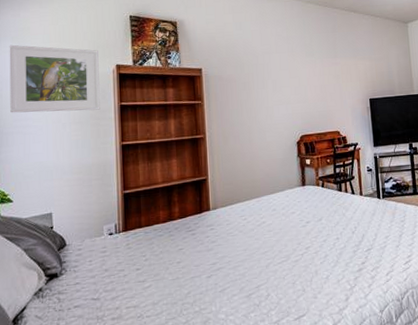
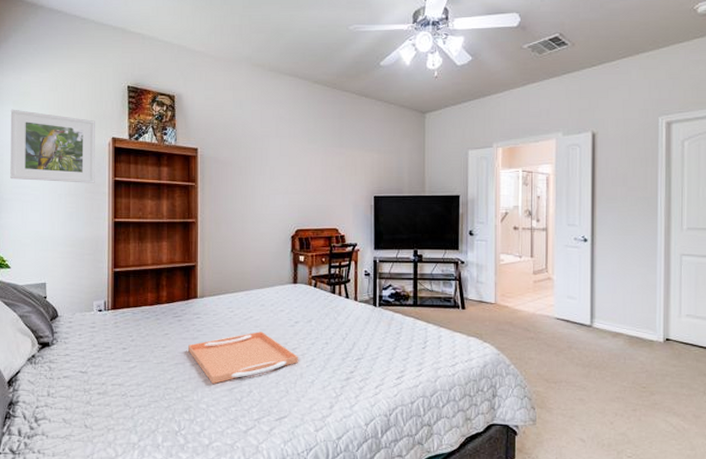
serving tray: none [202,235,313,292] -> present [187,332,299,384]

